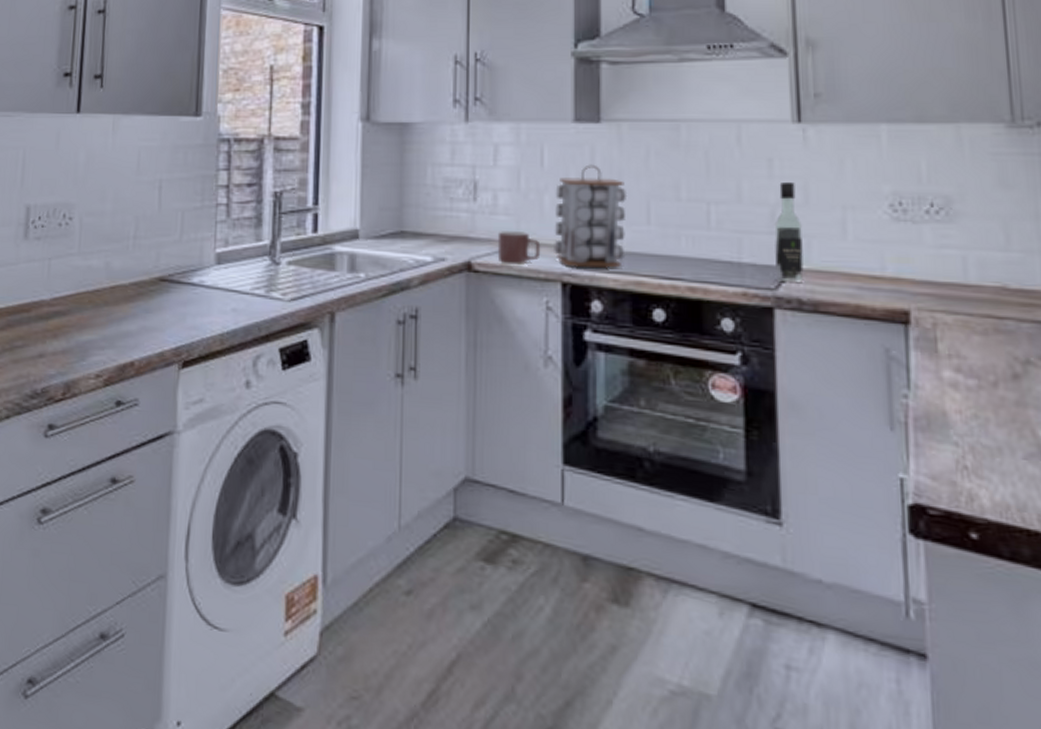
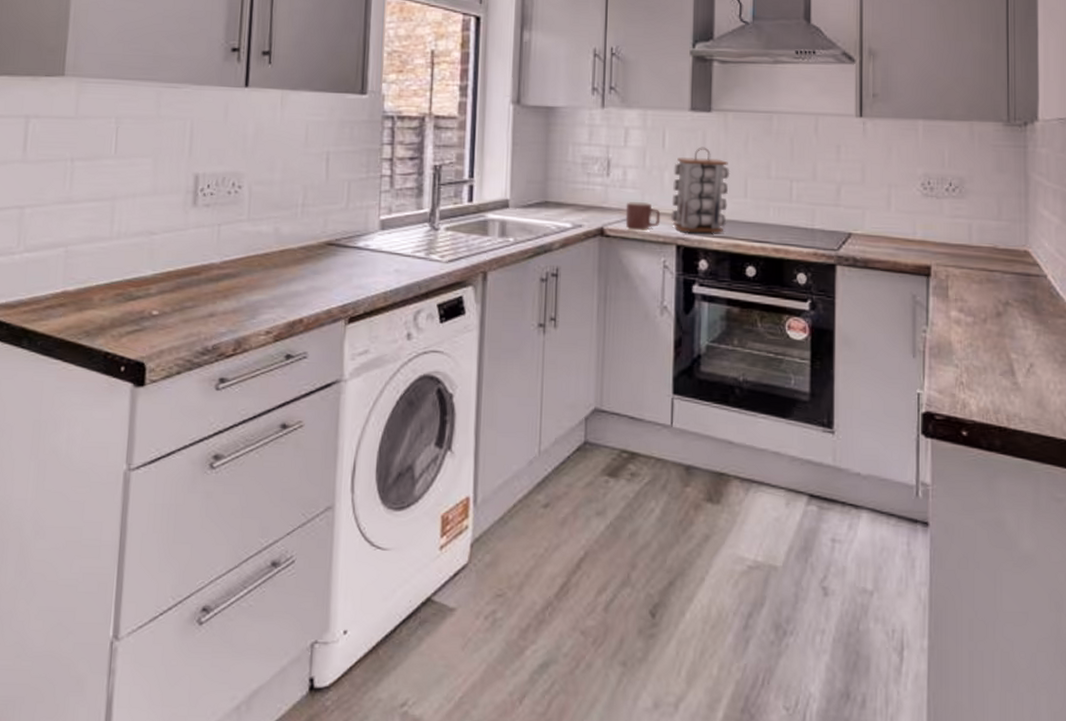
bottle: present [774,181,804,282] -> none [839,164,859,244]

